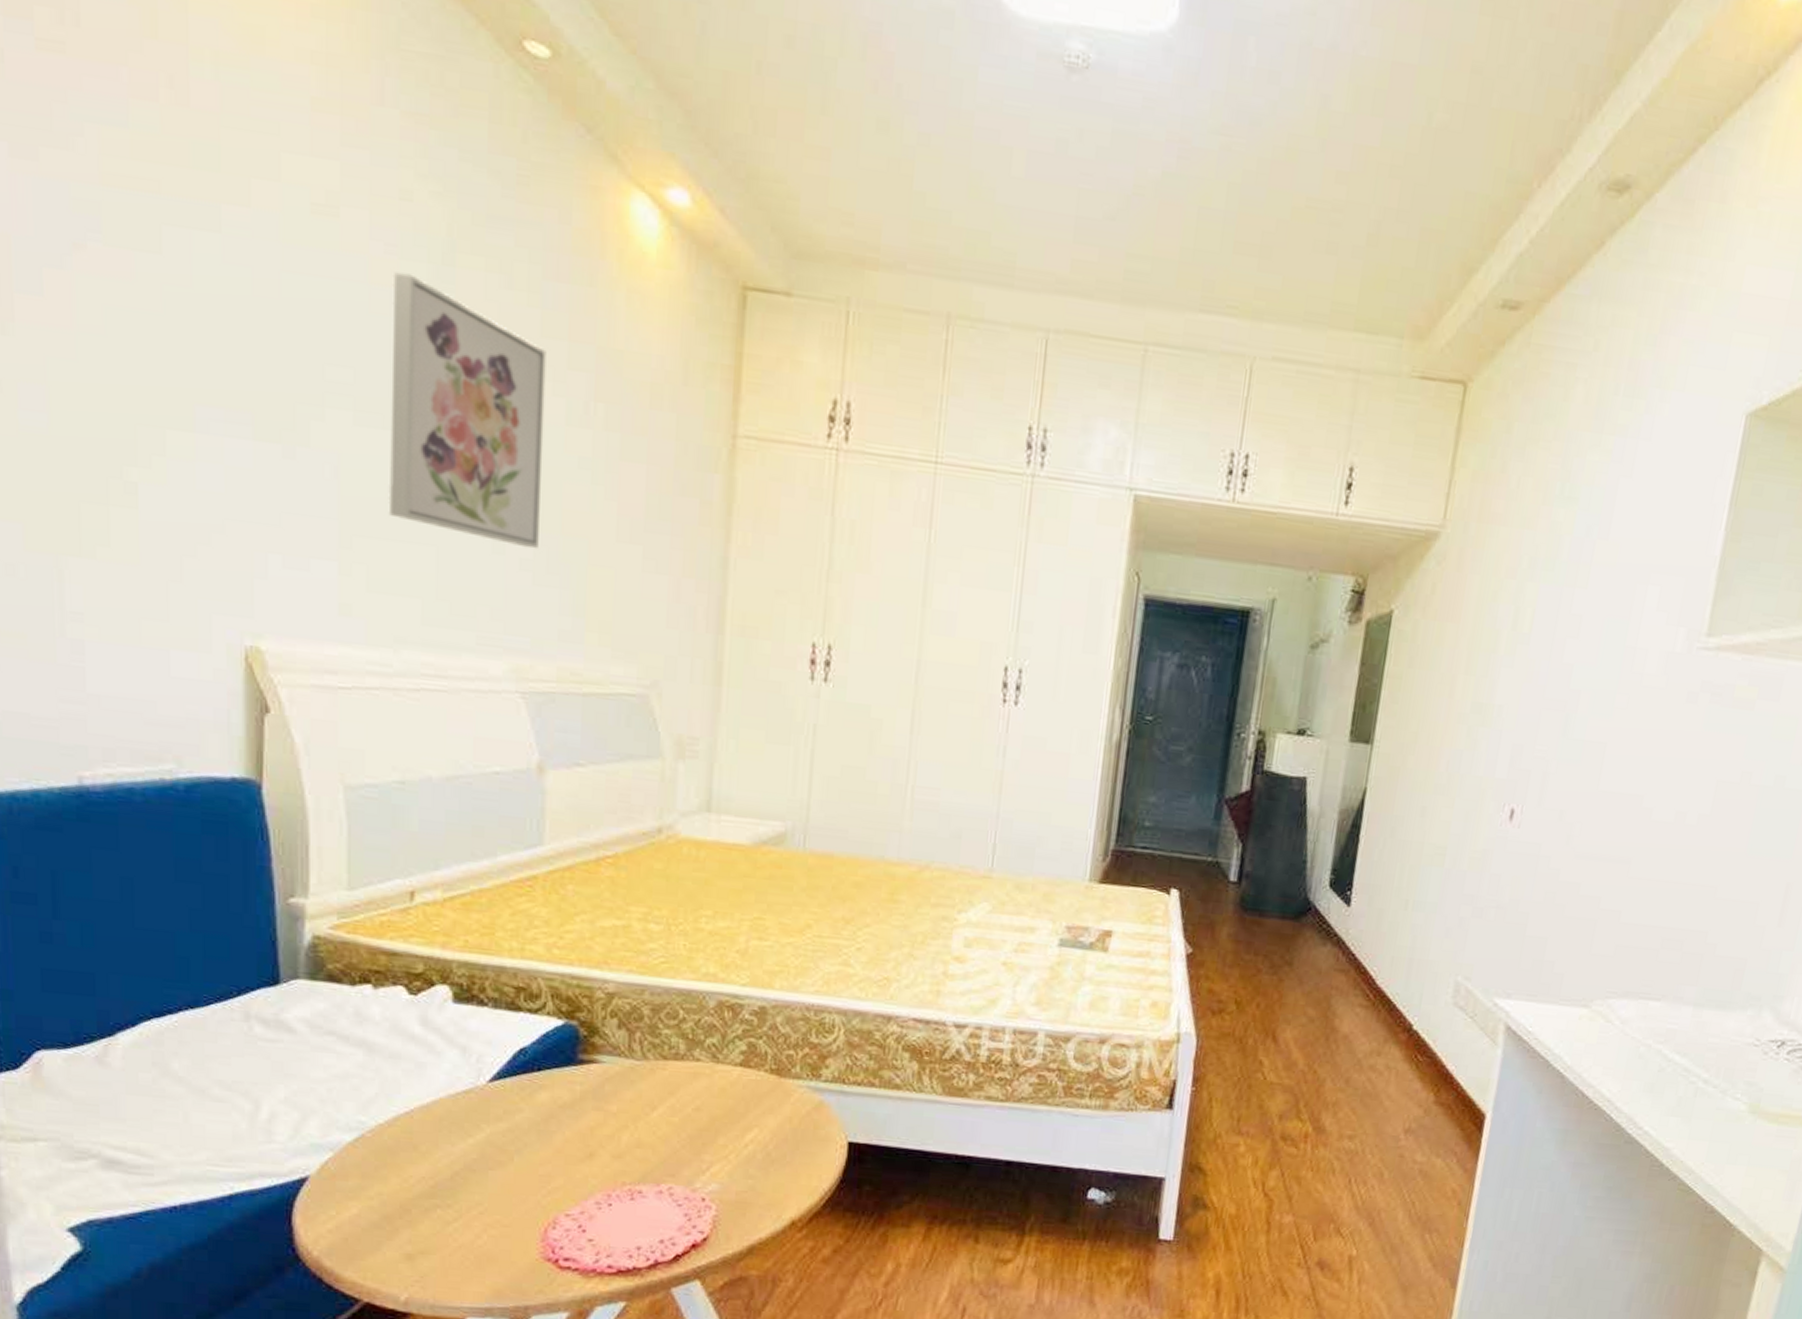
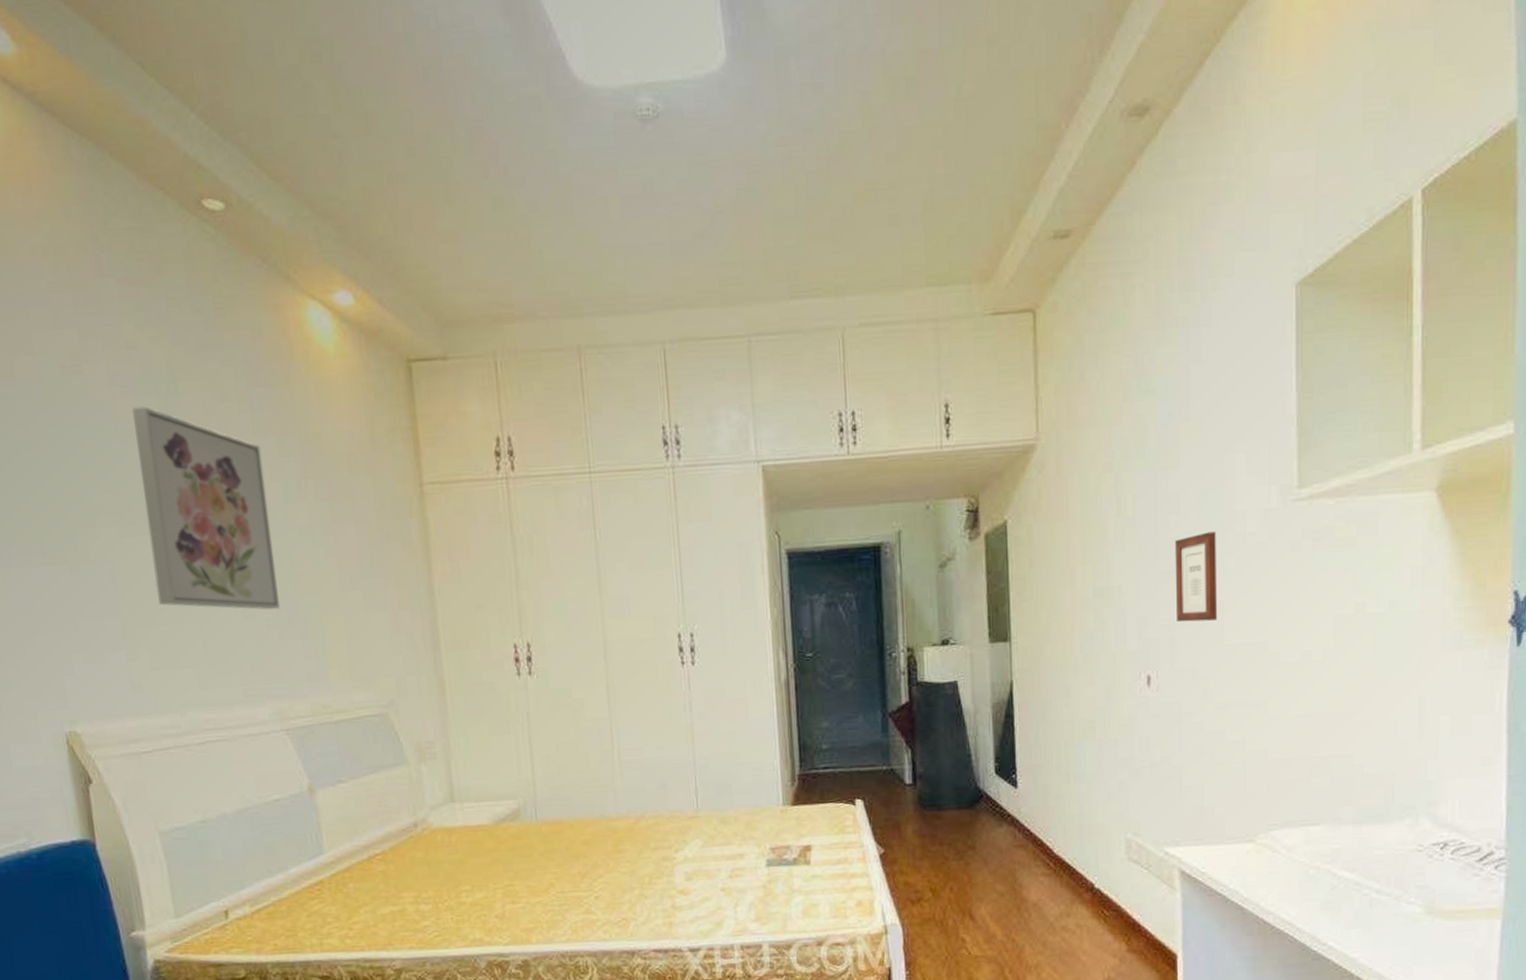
picture frame: none [1553,664,1613,762] -> present [1175,531,1218,622]

